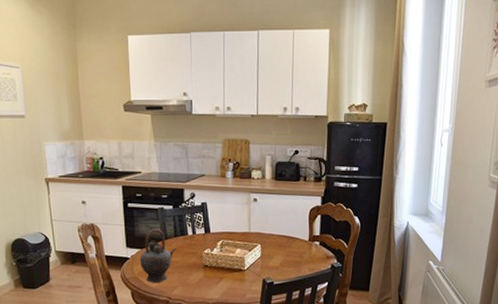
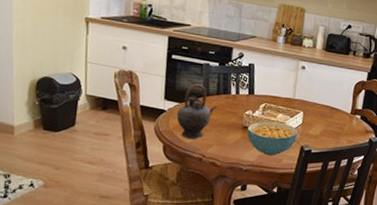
cereal bowl: none [208,257,258,291] -> present [247,121,298,156]

